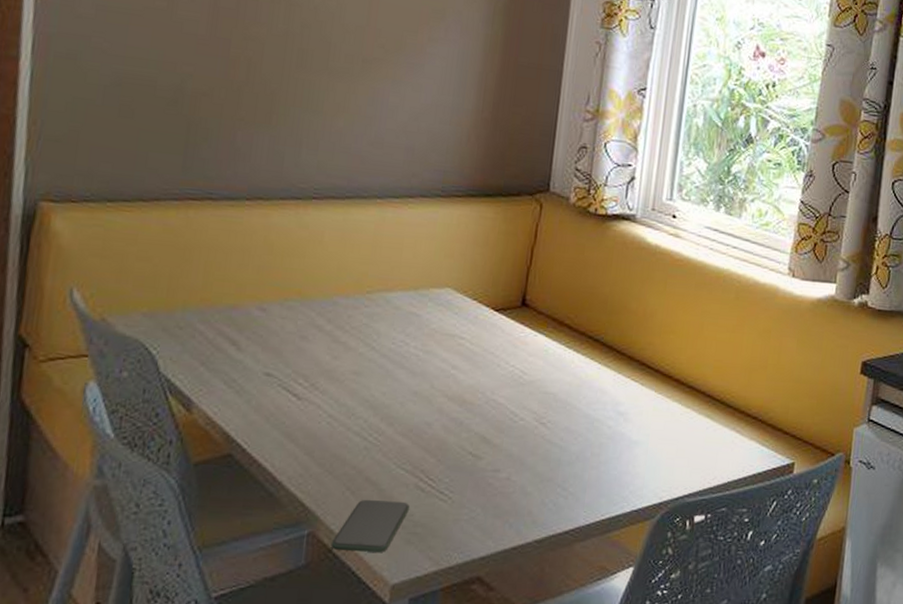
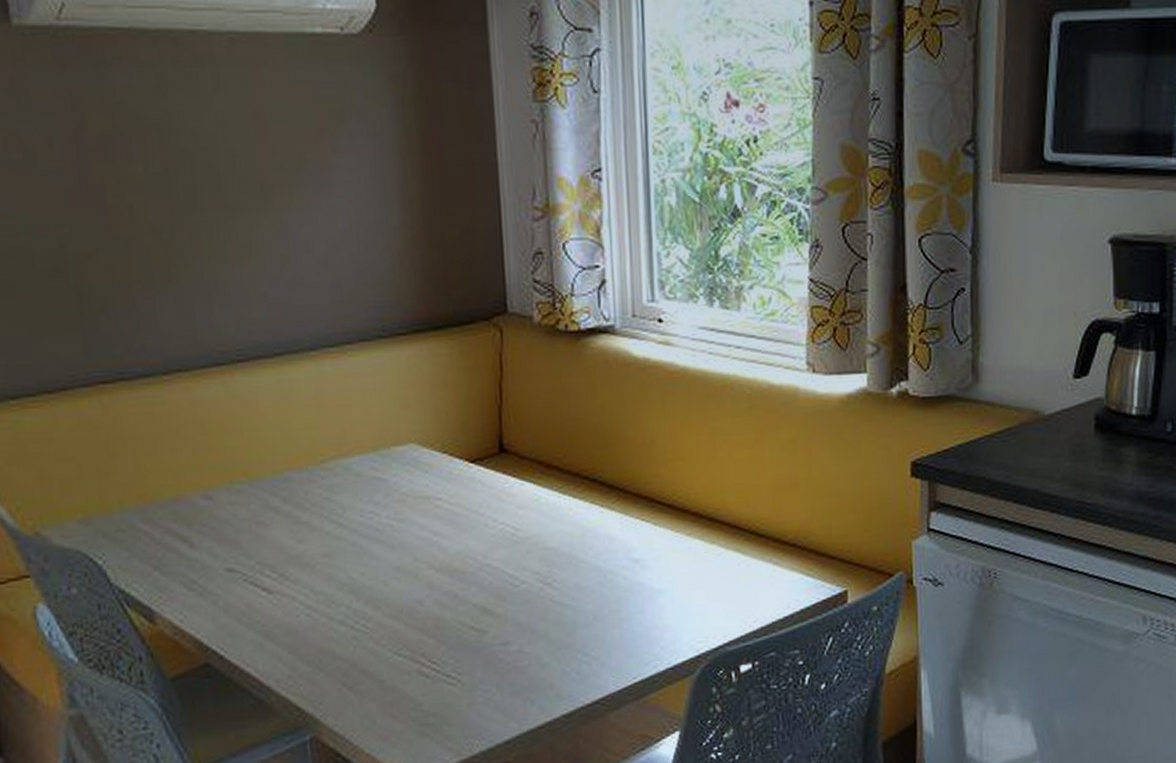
smartphone: present [331,499,409,552] -> none [337,691,416,753]

